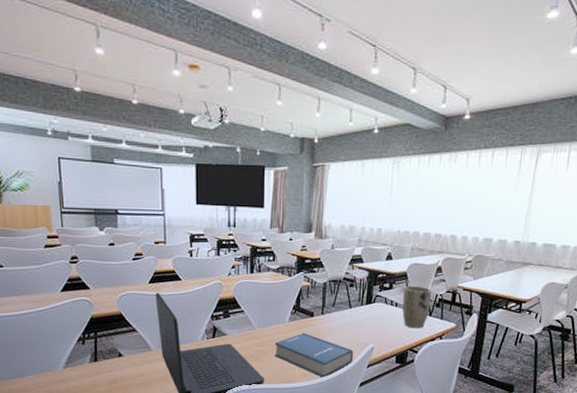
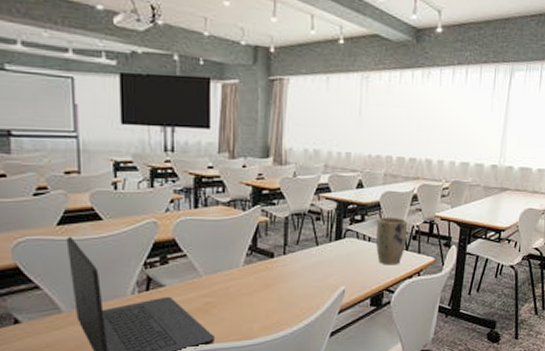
hardback book: present [274,332,354,378] -> none [226,277,323,330]

